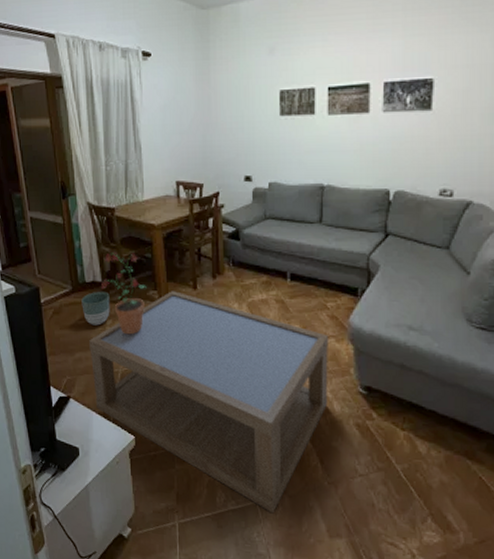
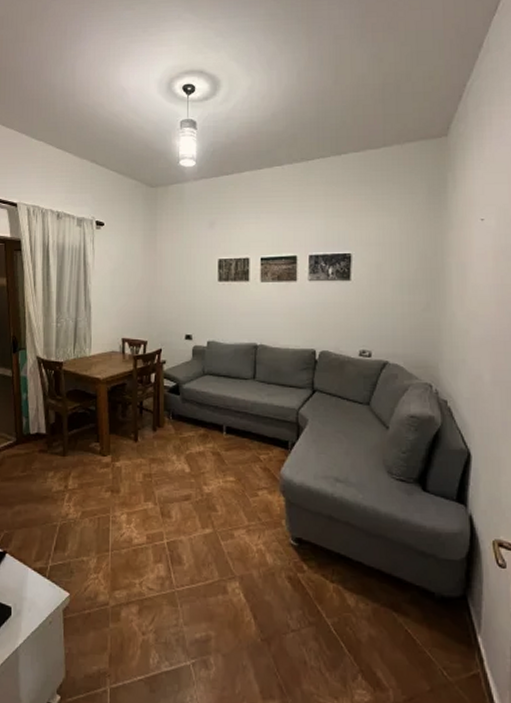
planter: present [81,291,110,326] -> none [24,442,53,478]
coffee table: present [89,291,328,514] -> none [29,443,261,675]
potted plant: present [100,253,147,335] -> none [44,405,89,487]

